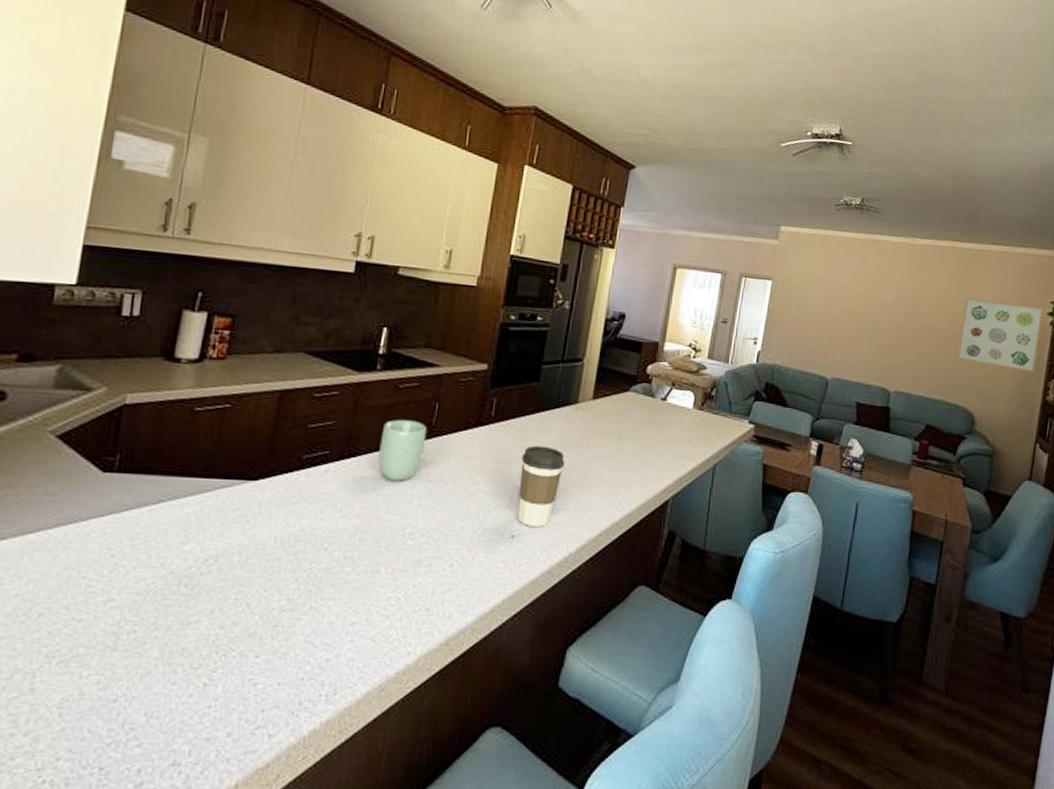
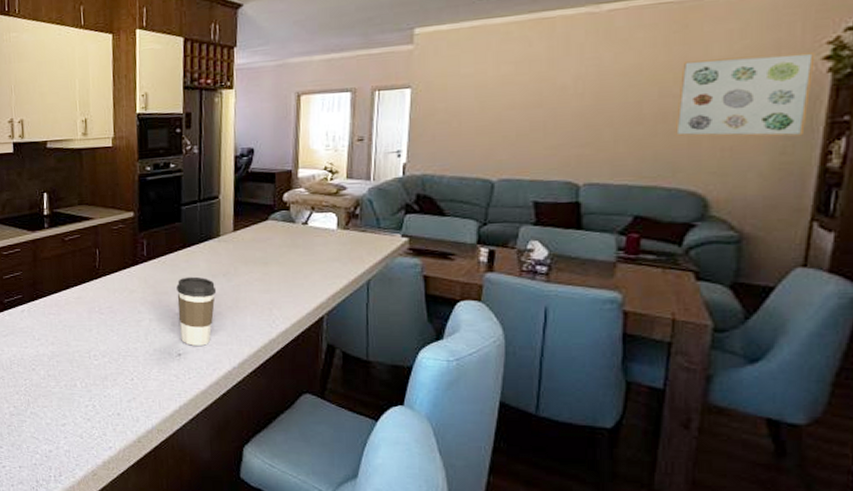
cup: present [378,420,427,481] -> none [58,266,94,314]

